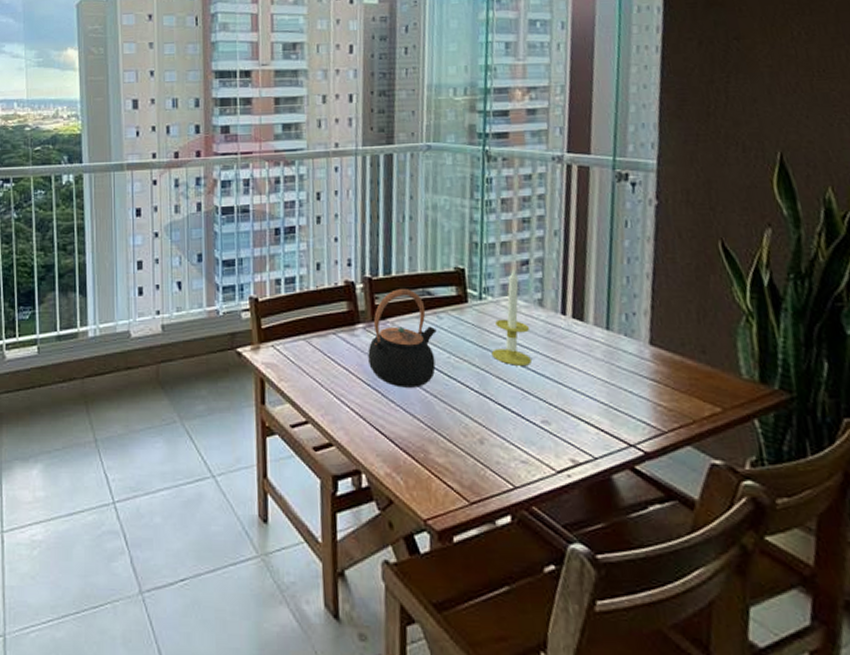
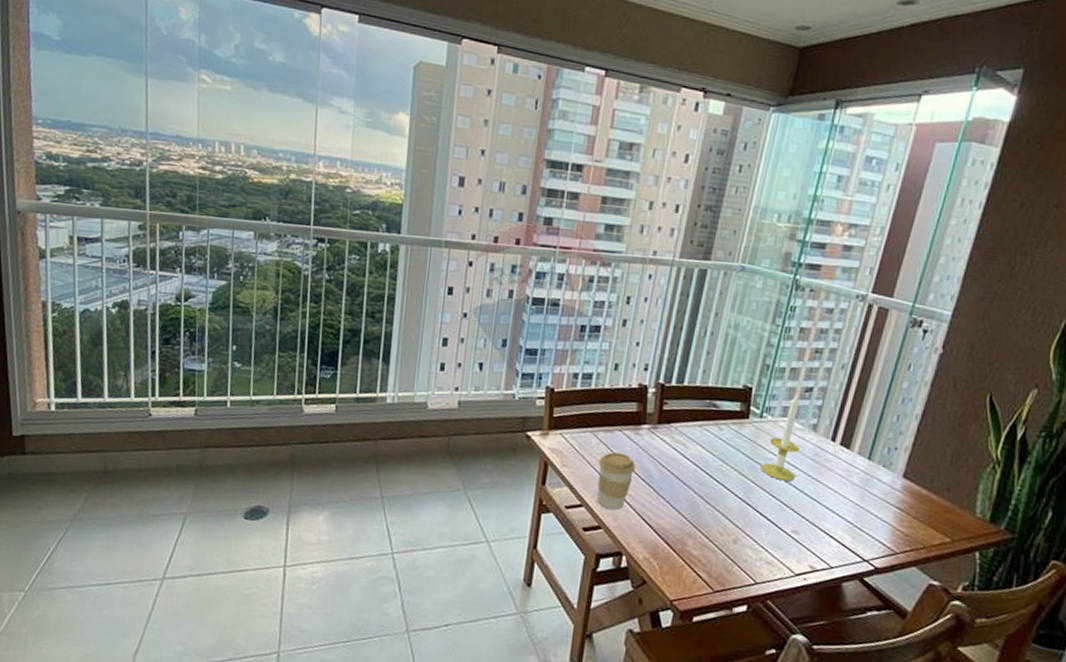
coffee cup: none [317,359,358,423] -> present [596,452,636,510]
teapot: present [368,289,437,388] -> none [647,398,715,488]

